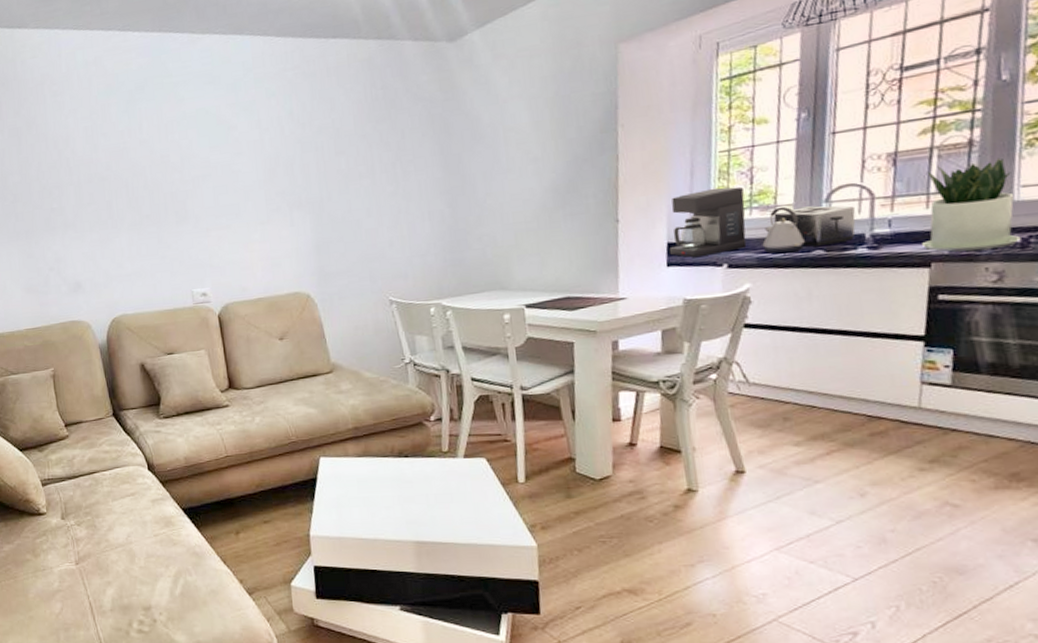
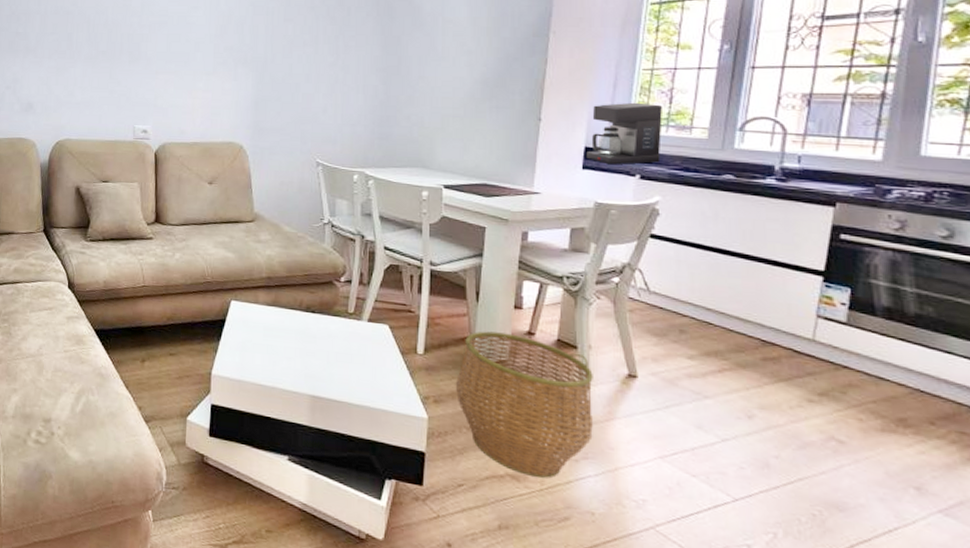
basket: none [560,448,706,588] -> present [455,331,593,478]
kettle: present [762,206,805,254] -> none [675,128,716,174]
toaster: present [773,205,856,247] -> none [688,132,767,172]
planter: present [921,158,1021,252] -> none [828,113,925,198]

